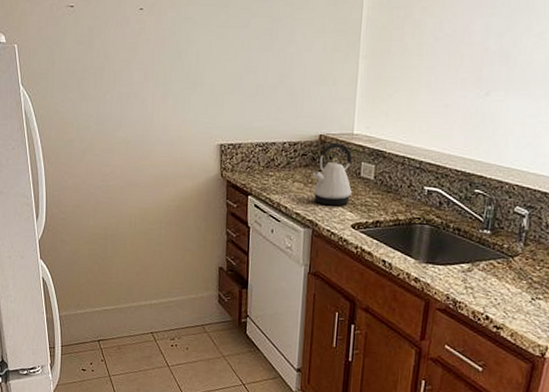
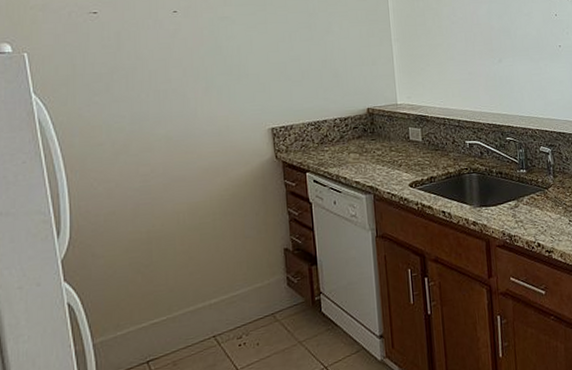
kettle: present [313,143,352,206] -> none [367,114,404,171]

